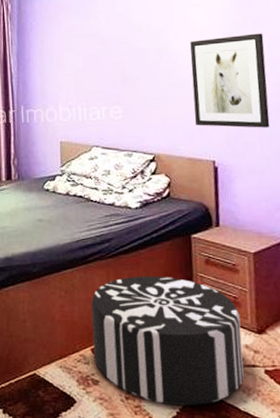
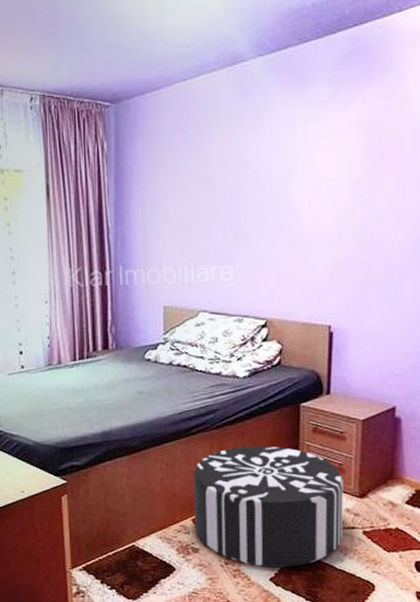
wall art: present [190,33,270,128] -> none [312,181,395,290]

